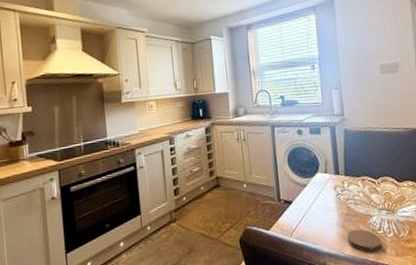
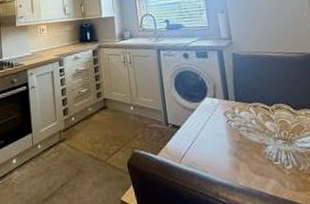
coaster: present [346,229,383,252] -> none [240,158,281,185]

